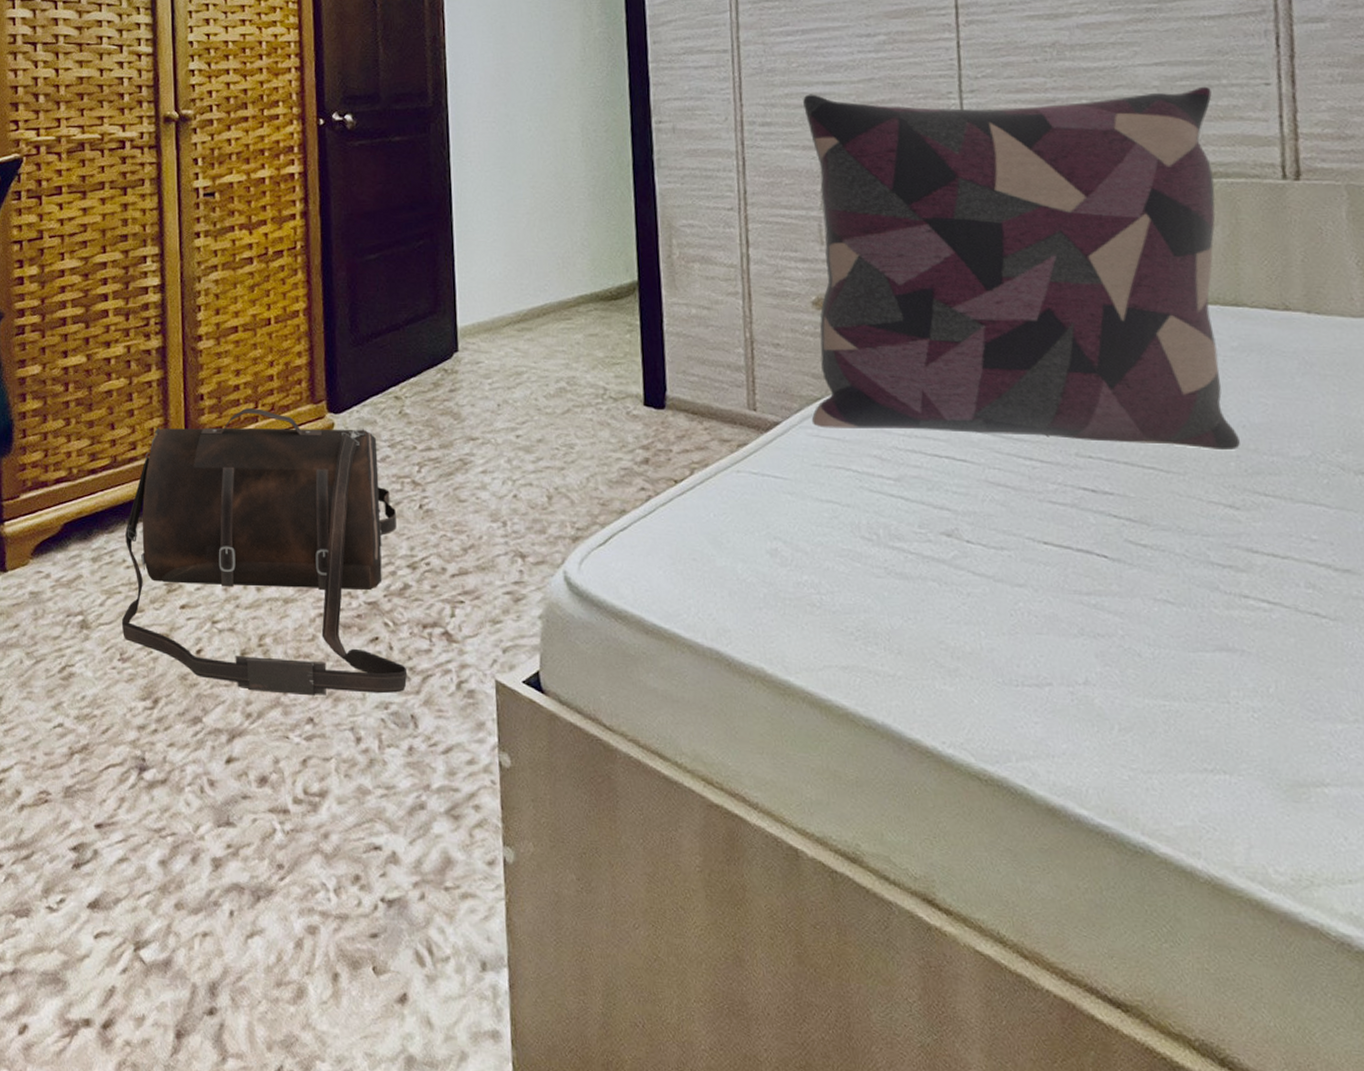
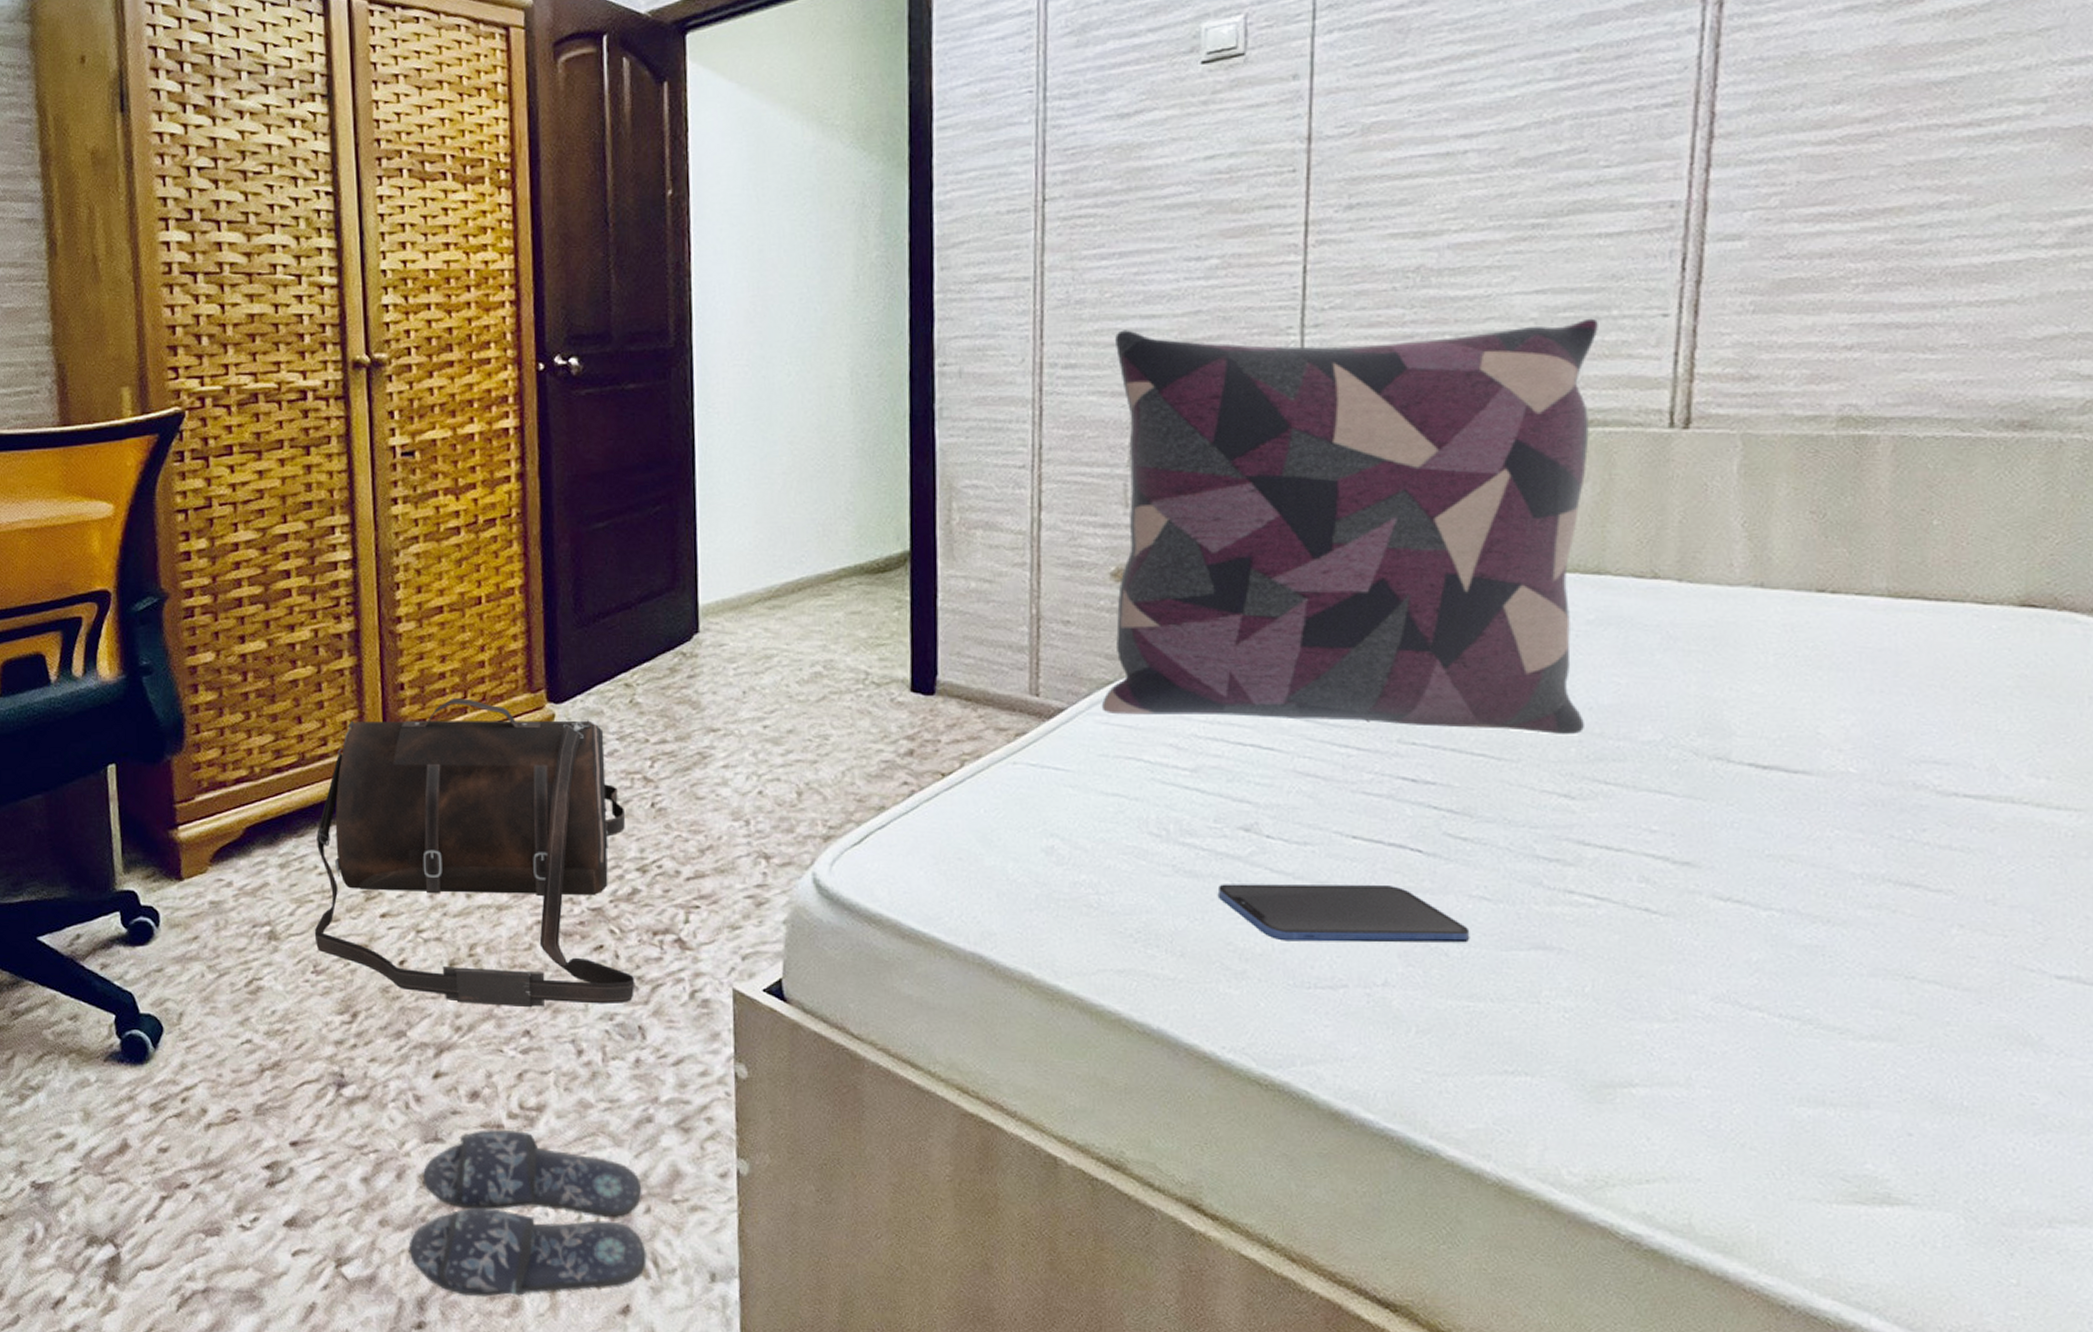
slippers: none [203,814,422,983] -> present [410,1129,646,1297]
smartphone: none [927,585,1159,644] -> present [1217,884,1470,943]

